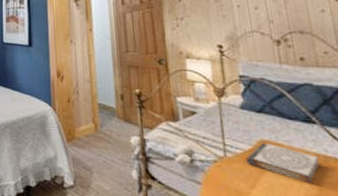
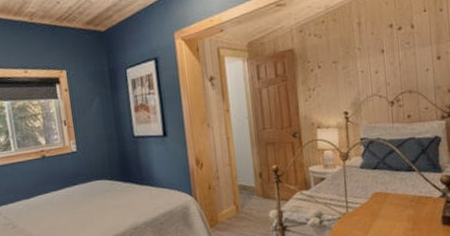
book: present [246,143,320,185] -> none [363,194,416,222]

